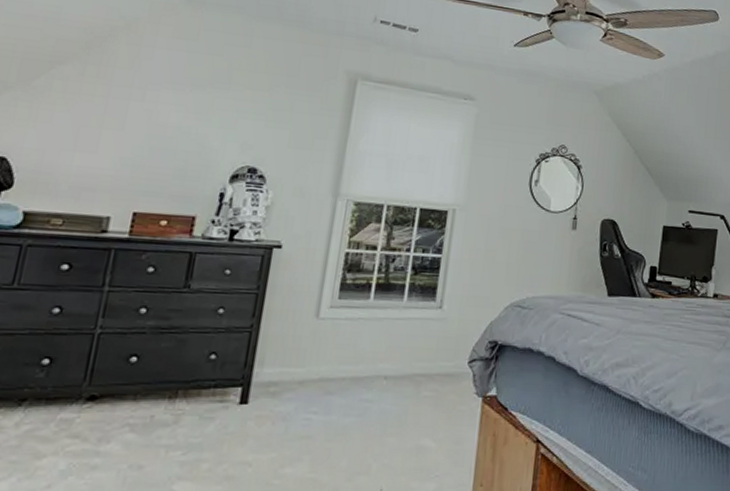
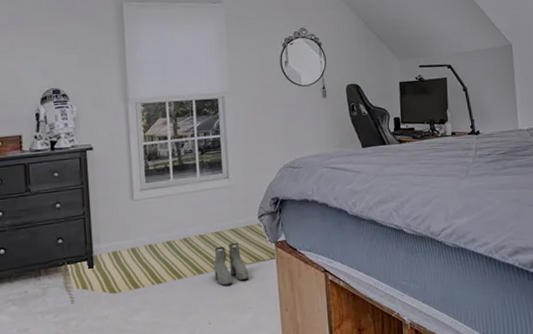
rug: none [203,369,483,440] -> present [60,223,278,304]
boots: none [399,390,444,443] -> present [214,242,250,286]

